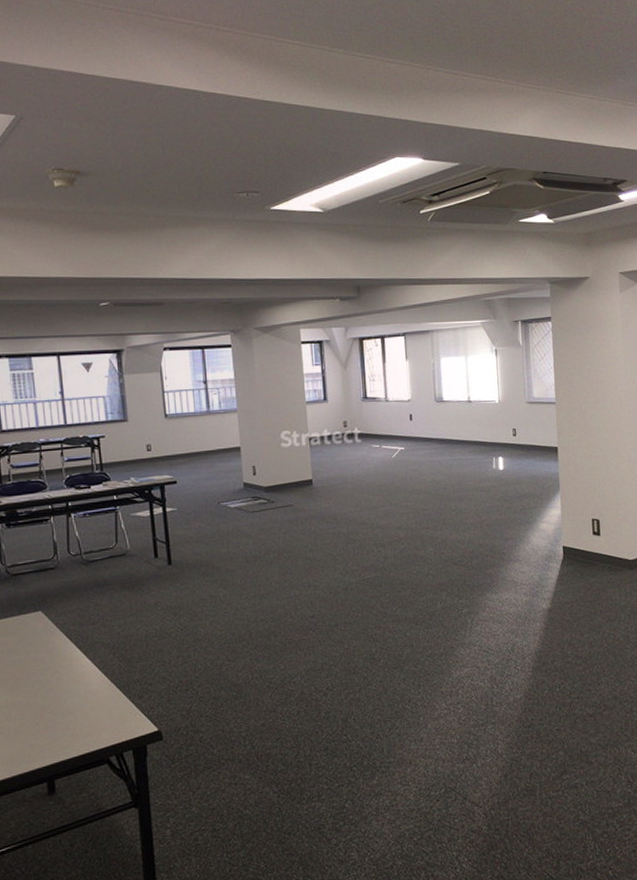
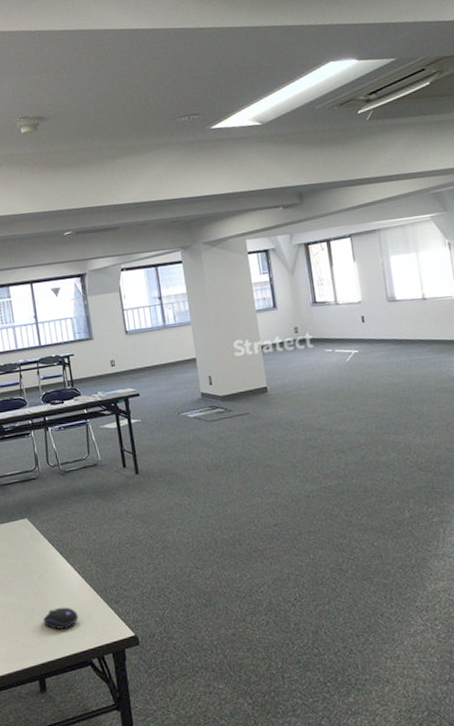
computer mouse: none [55,704,96,728] -> present [43,607,78,629]

